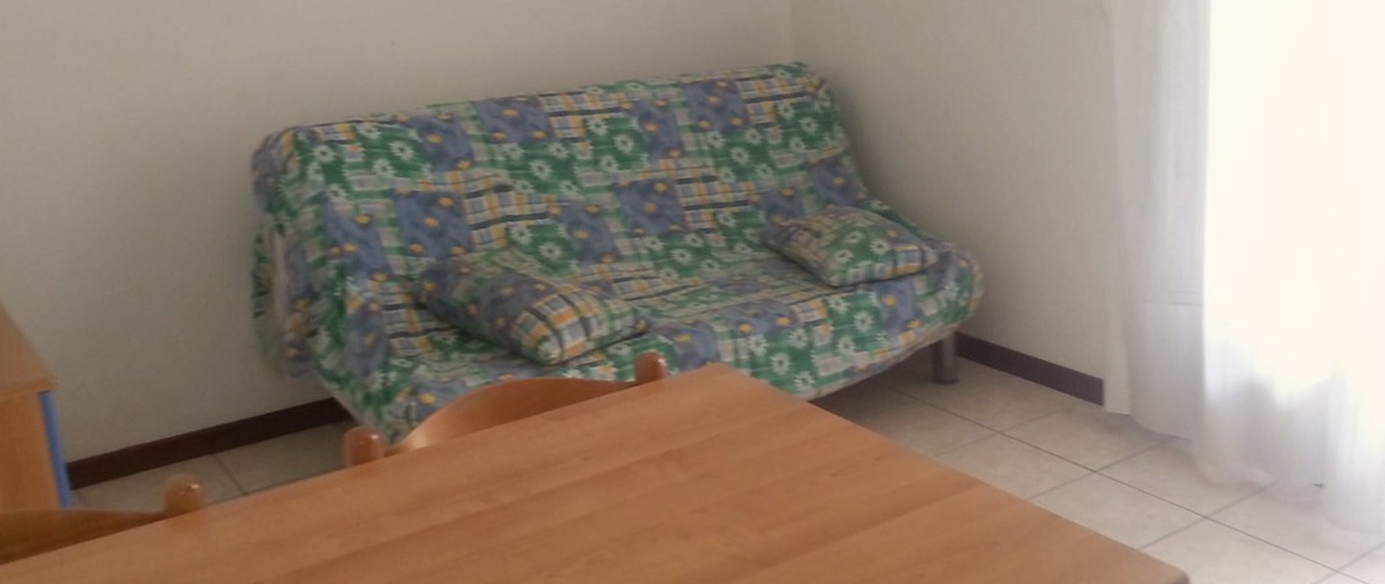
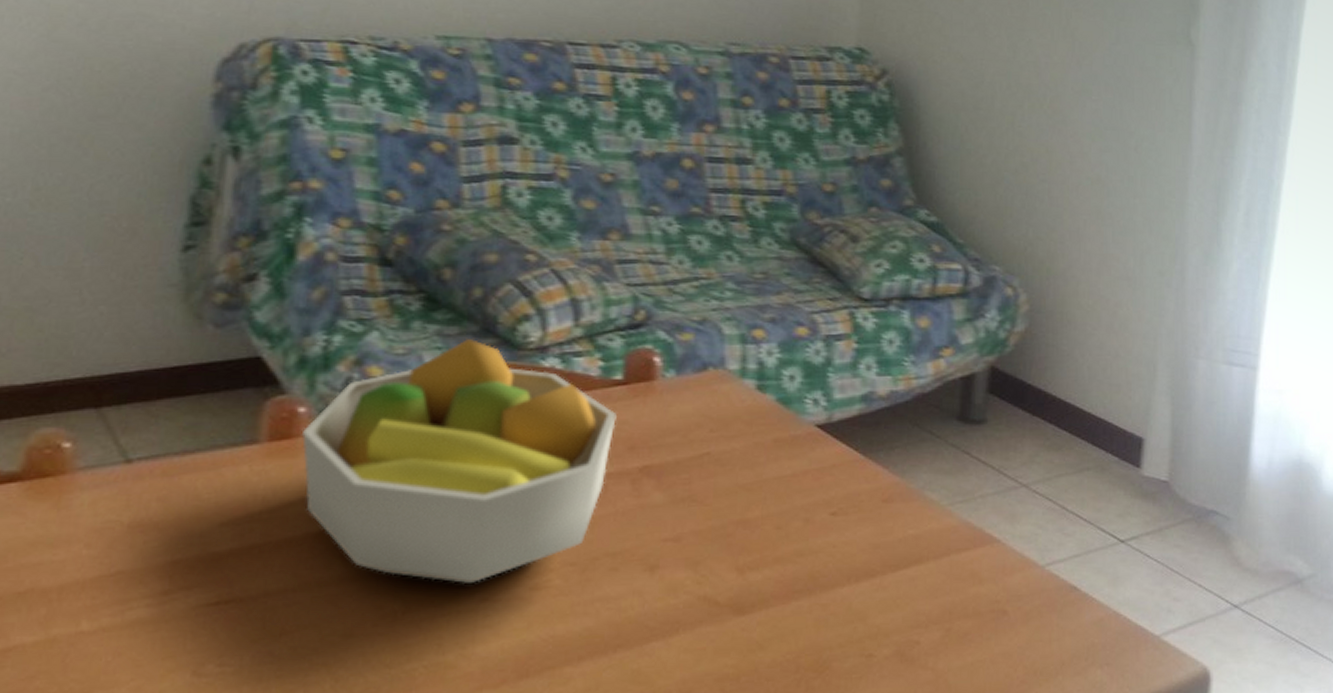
fruit bowl: none [378,362,636,565] -> present [301,339,617,585]

